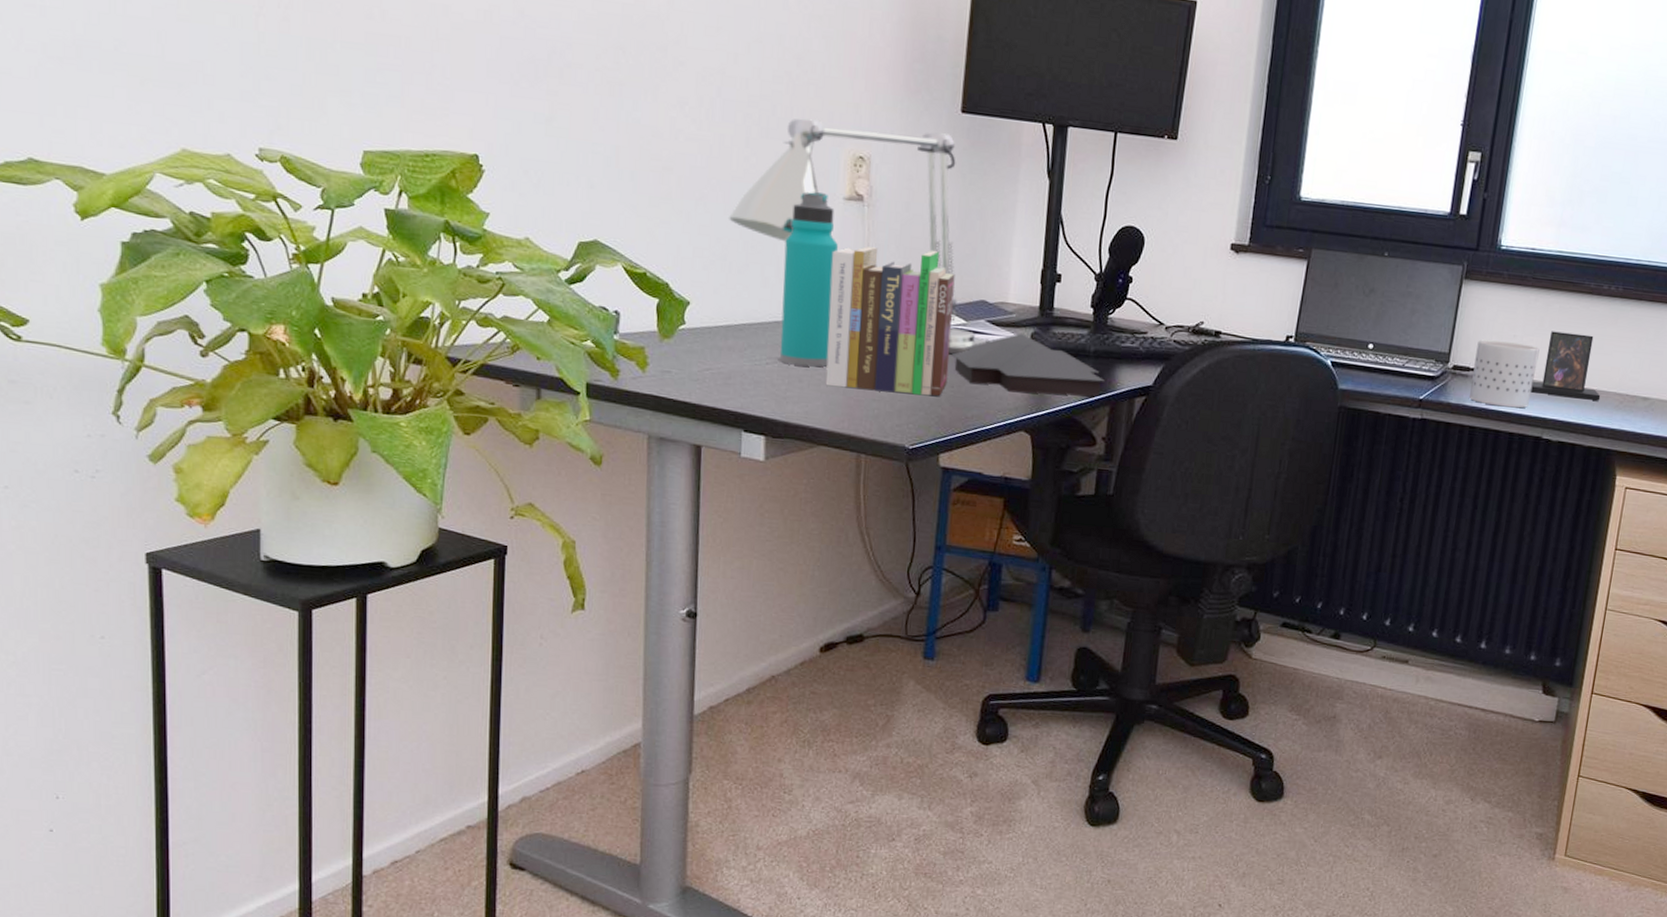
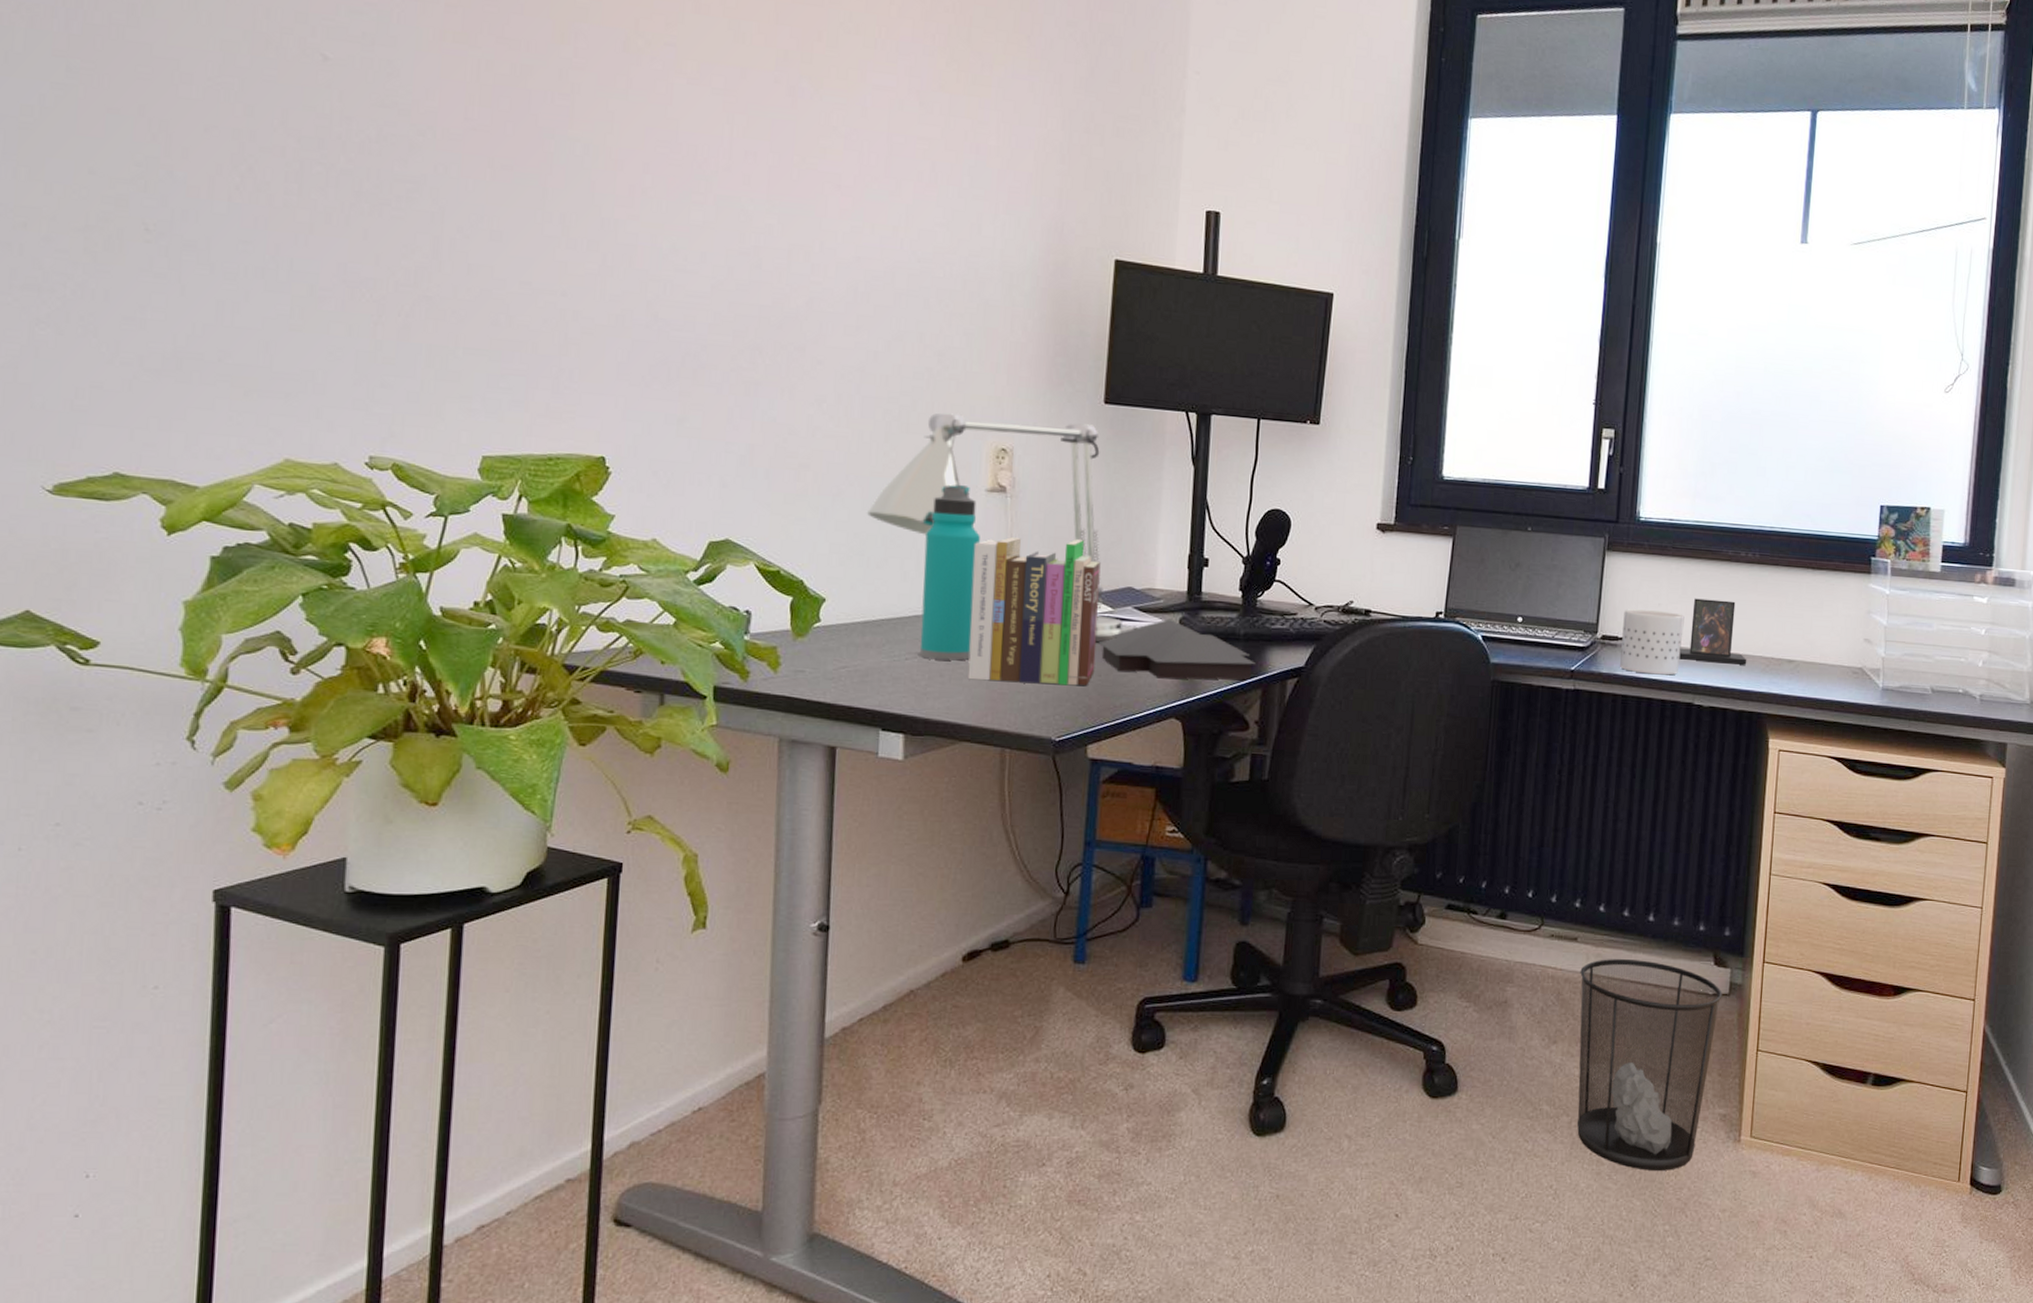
waste bin: none [1396,682,1548,882] -> present [1577,959,1722,1170]

